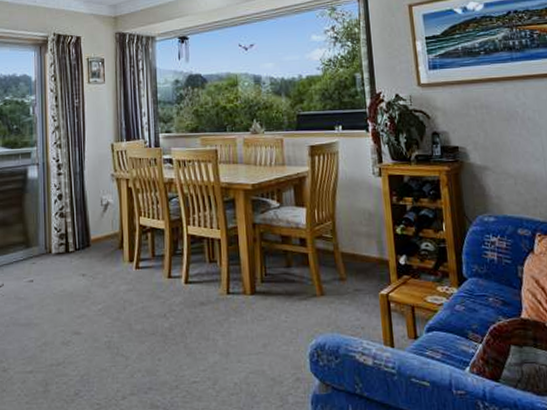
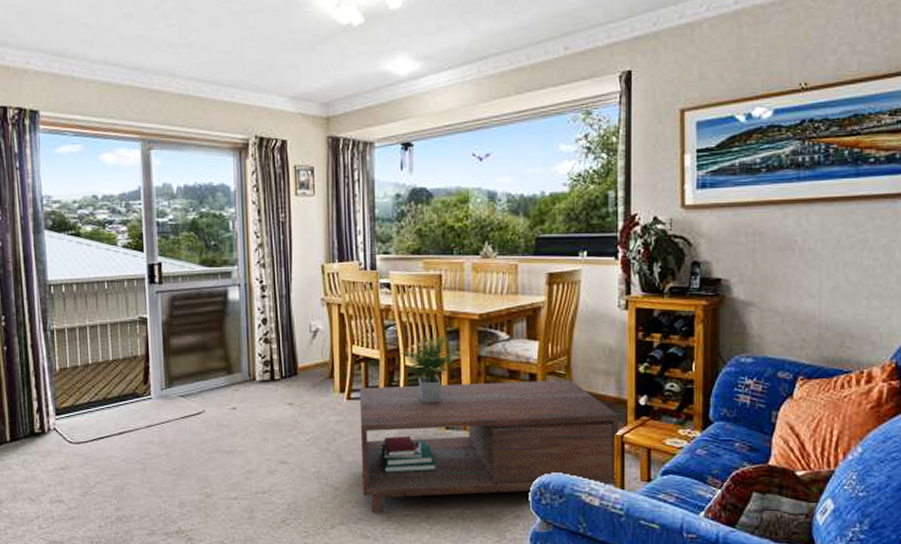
coffee table: none [146,205,386,382] -> present [359,336,619,513]

